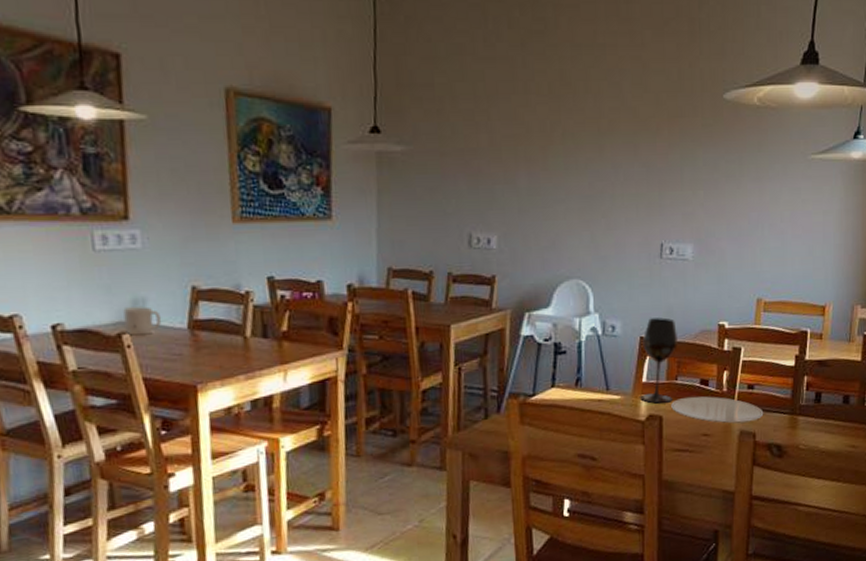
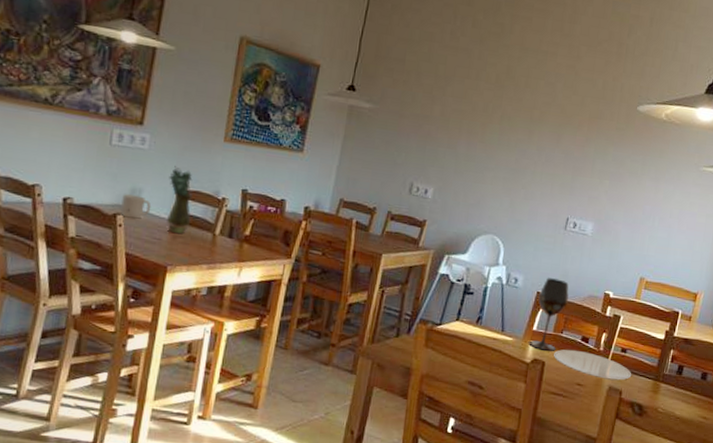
vase: none [175,263,214,345] -> present [167,166,193,235]

